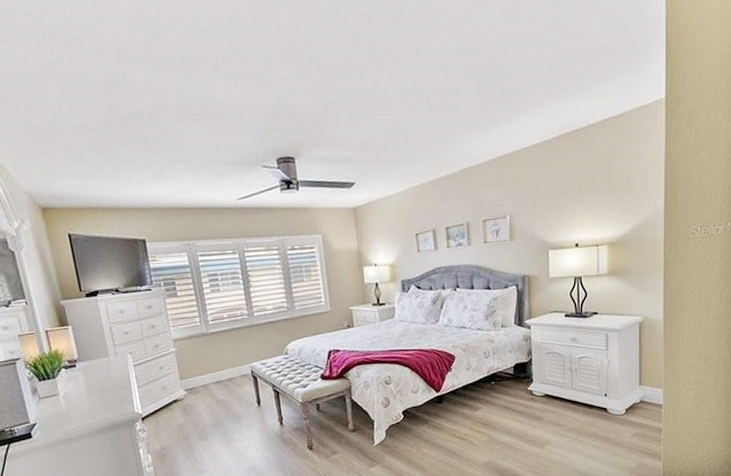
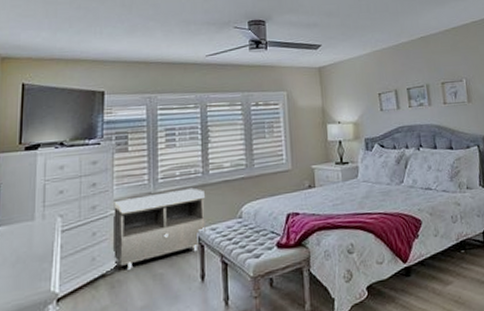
storage bench: none [173,328,257,397] -> present [114,188,206,270]

